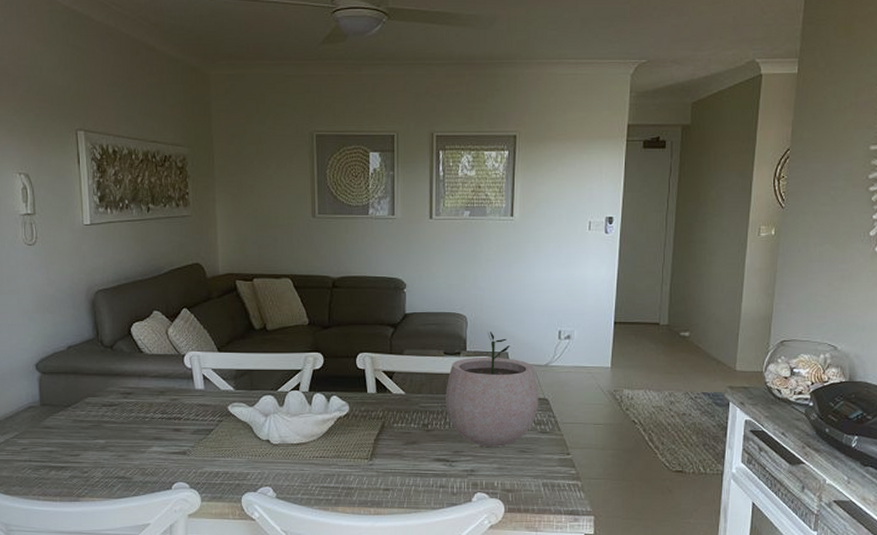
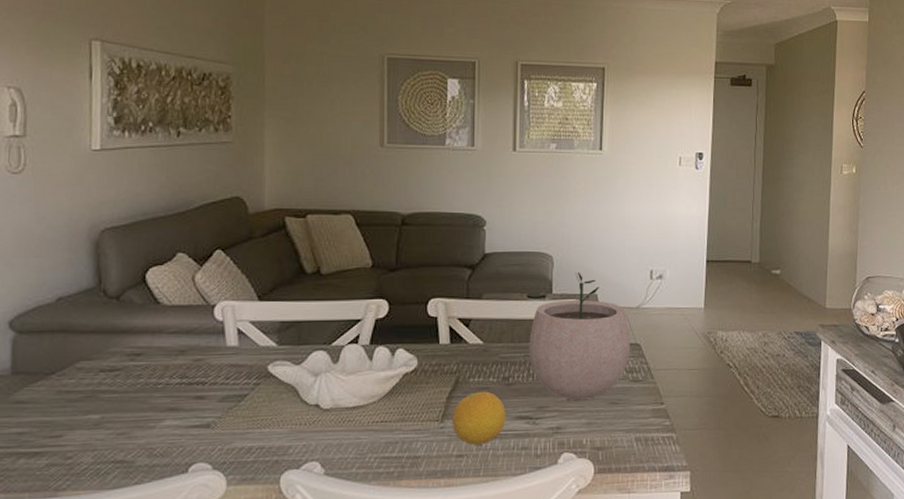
fruit: none [380,435,426,481] -> present [453,391,506,445]

